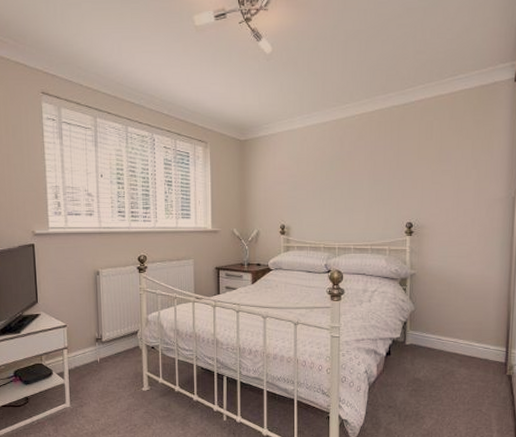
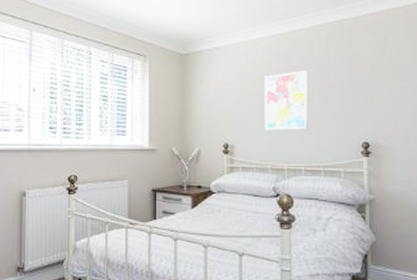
wall art: none [318,156,358,213] -> present [264,70,307,131]

